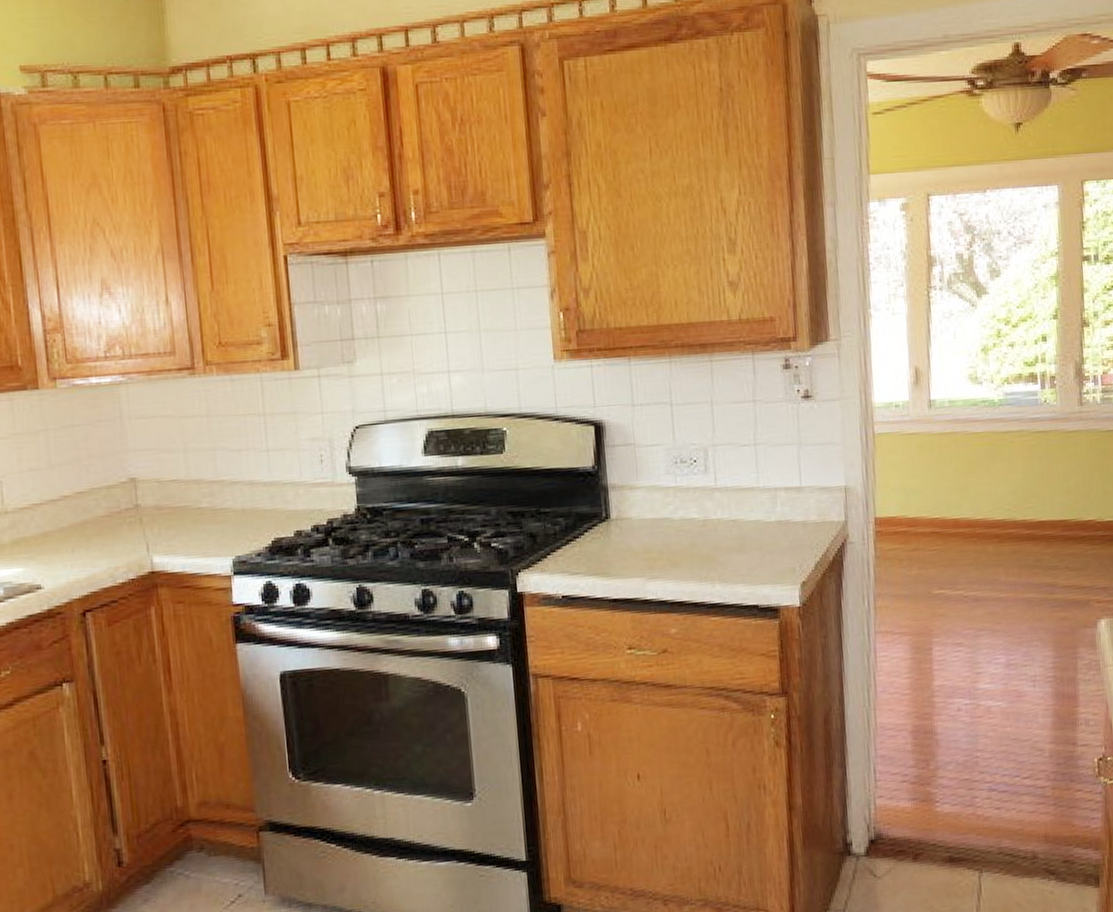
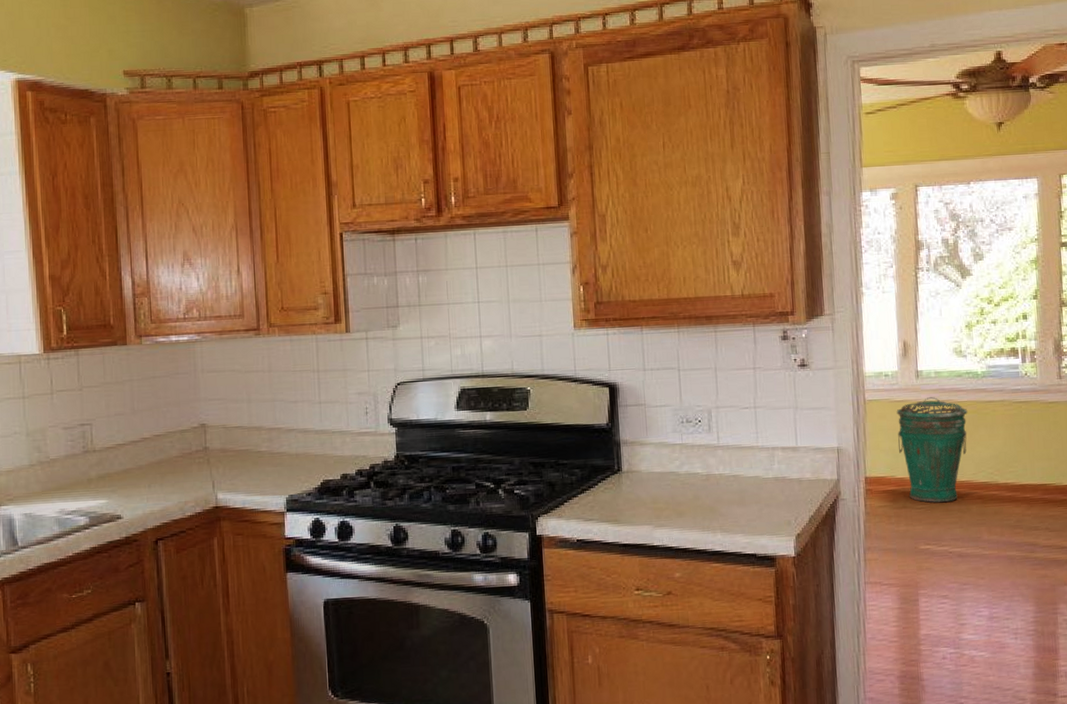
trash can: none [907,428,984,544] -> present [896,397,968,503]

